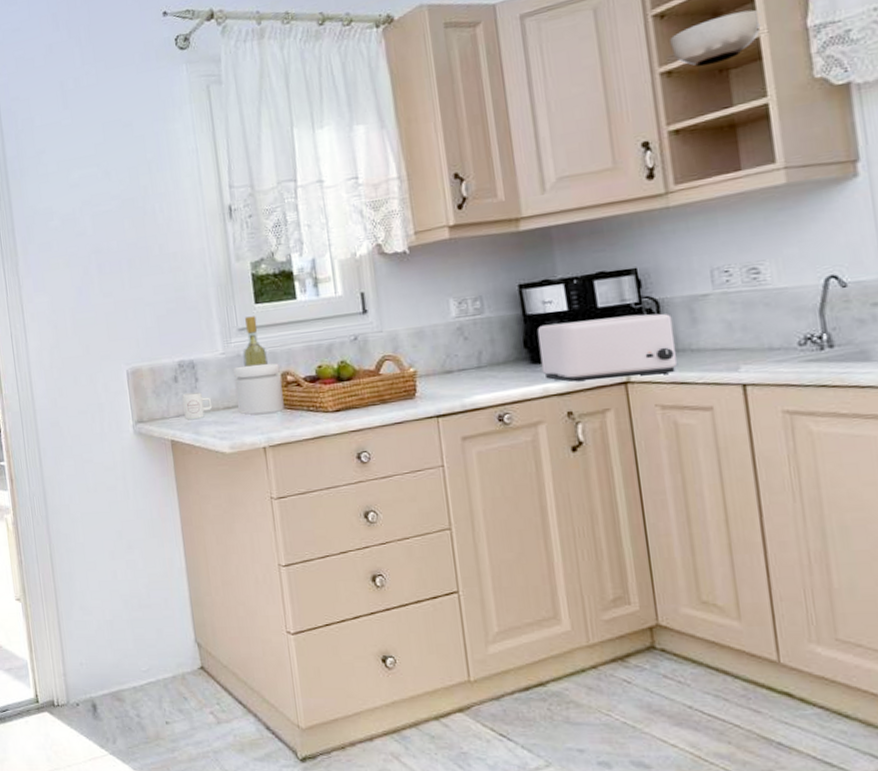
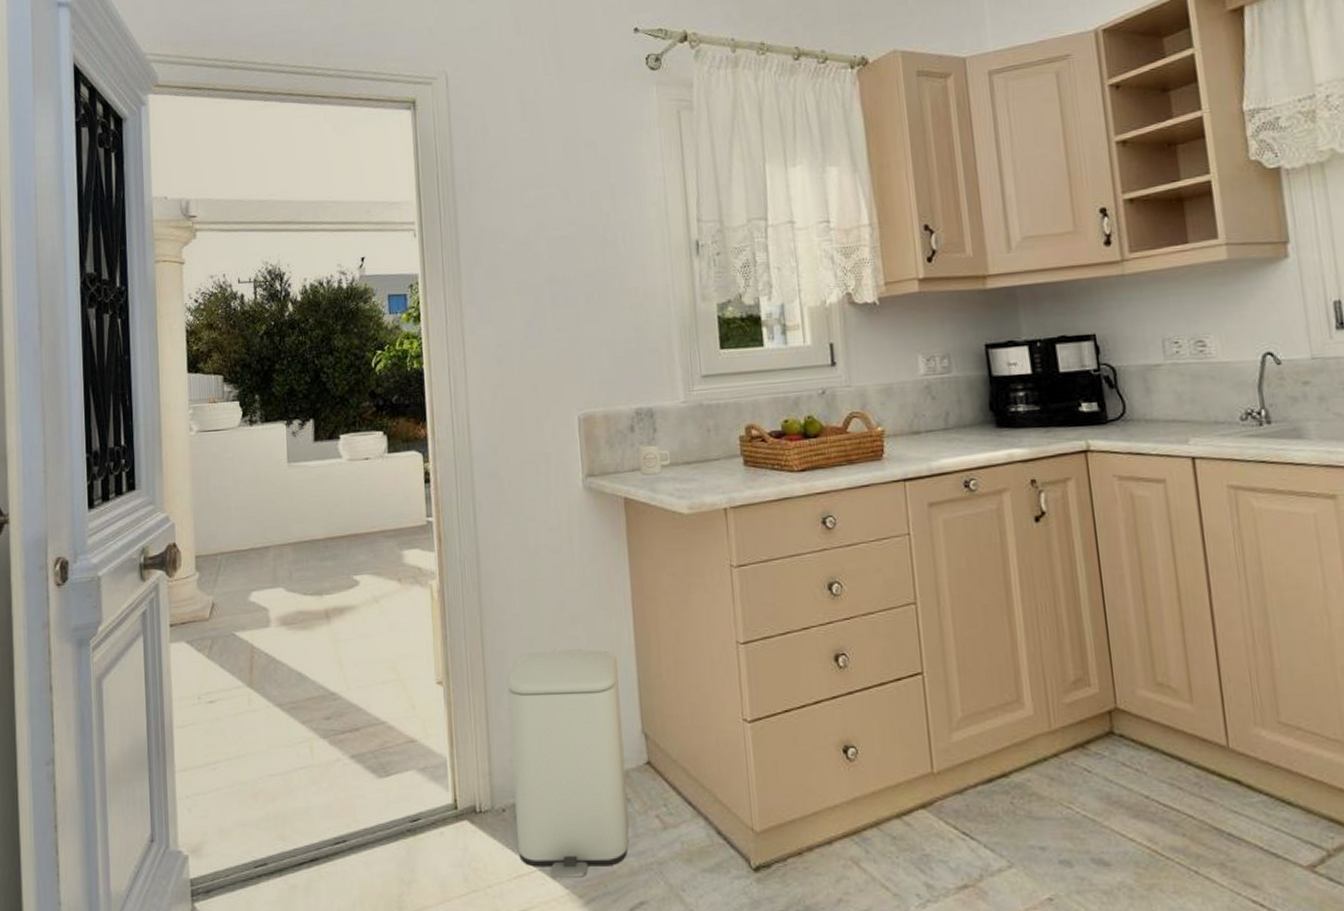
pedal bin: none [75,571,187,762] -> present [507,649,629,879]
jar: present [233,363,285,415] -> none [694,415,748,472]
bottle: present [242,316,268,367] -> none [705,362,732,418]
toaster: present [537,313,678,383] -> none [1002,381,1133,449]
bowl: present [668,9,762,67] -> none [1123,89,1204,140]

